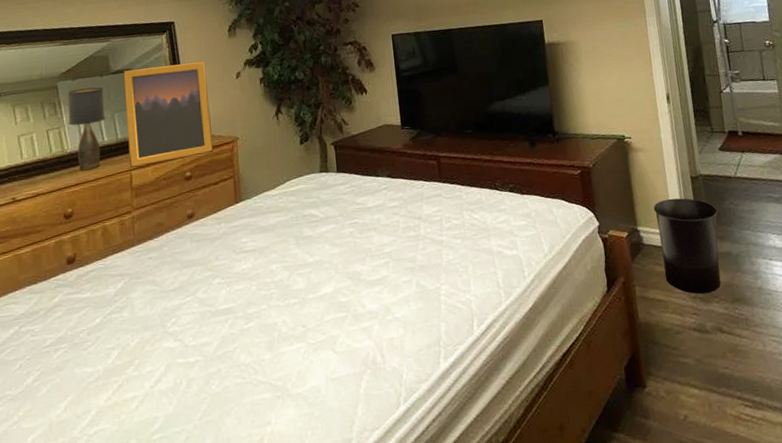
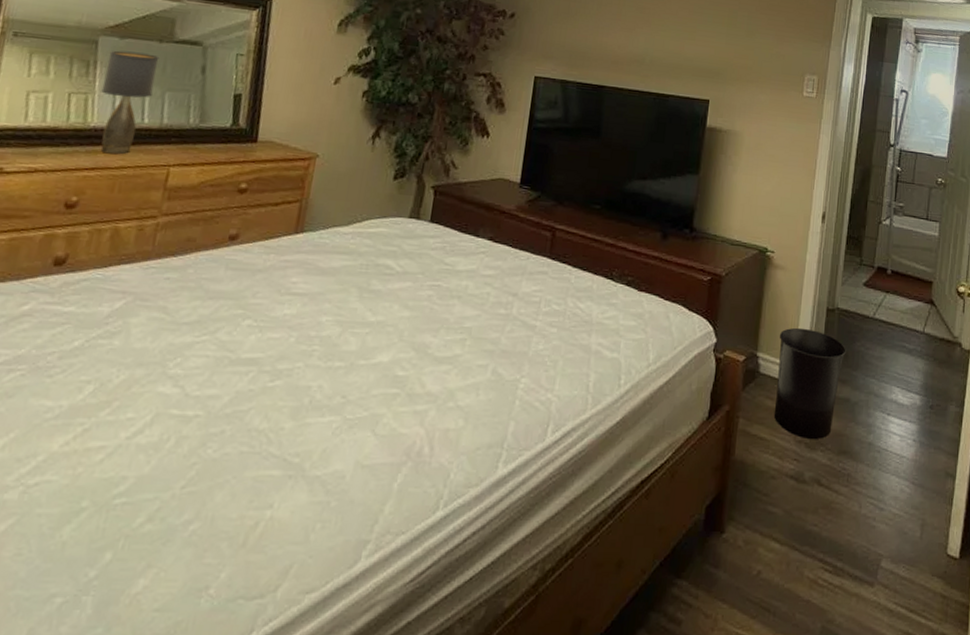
picture frame: present [123,62,214,169] -> none [169,41,300,167]

